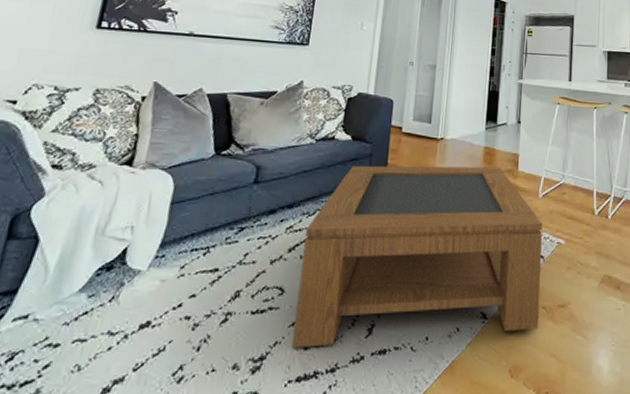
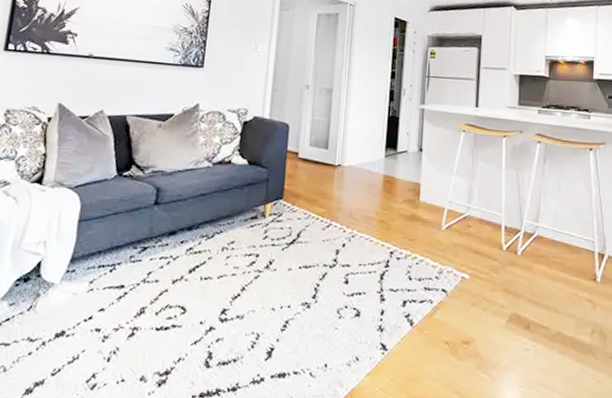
coffee table: present [291,165,543,348] -> none [194,190,446,366]

